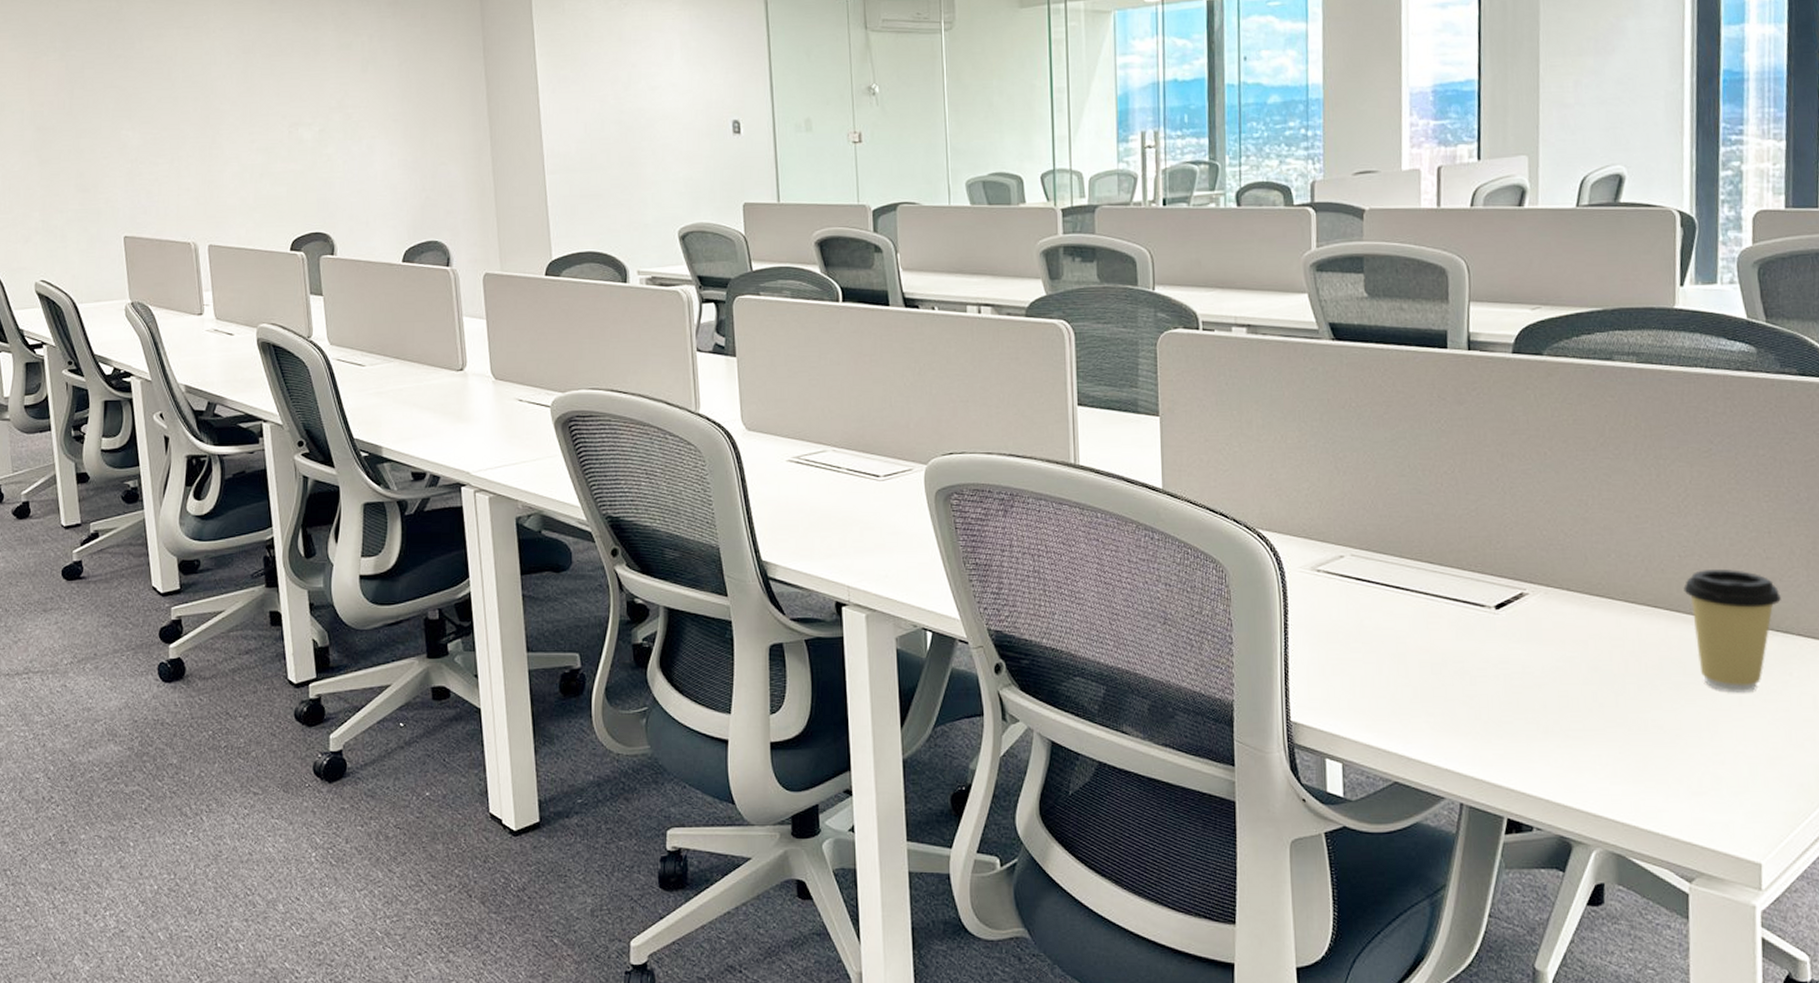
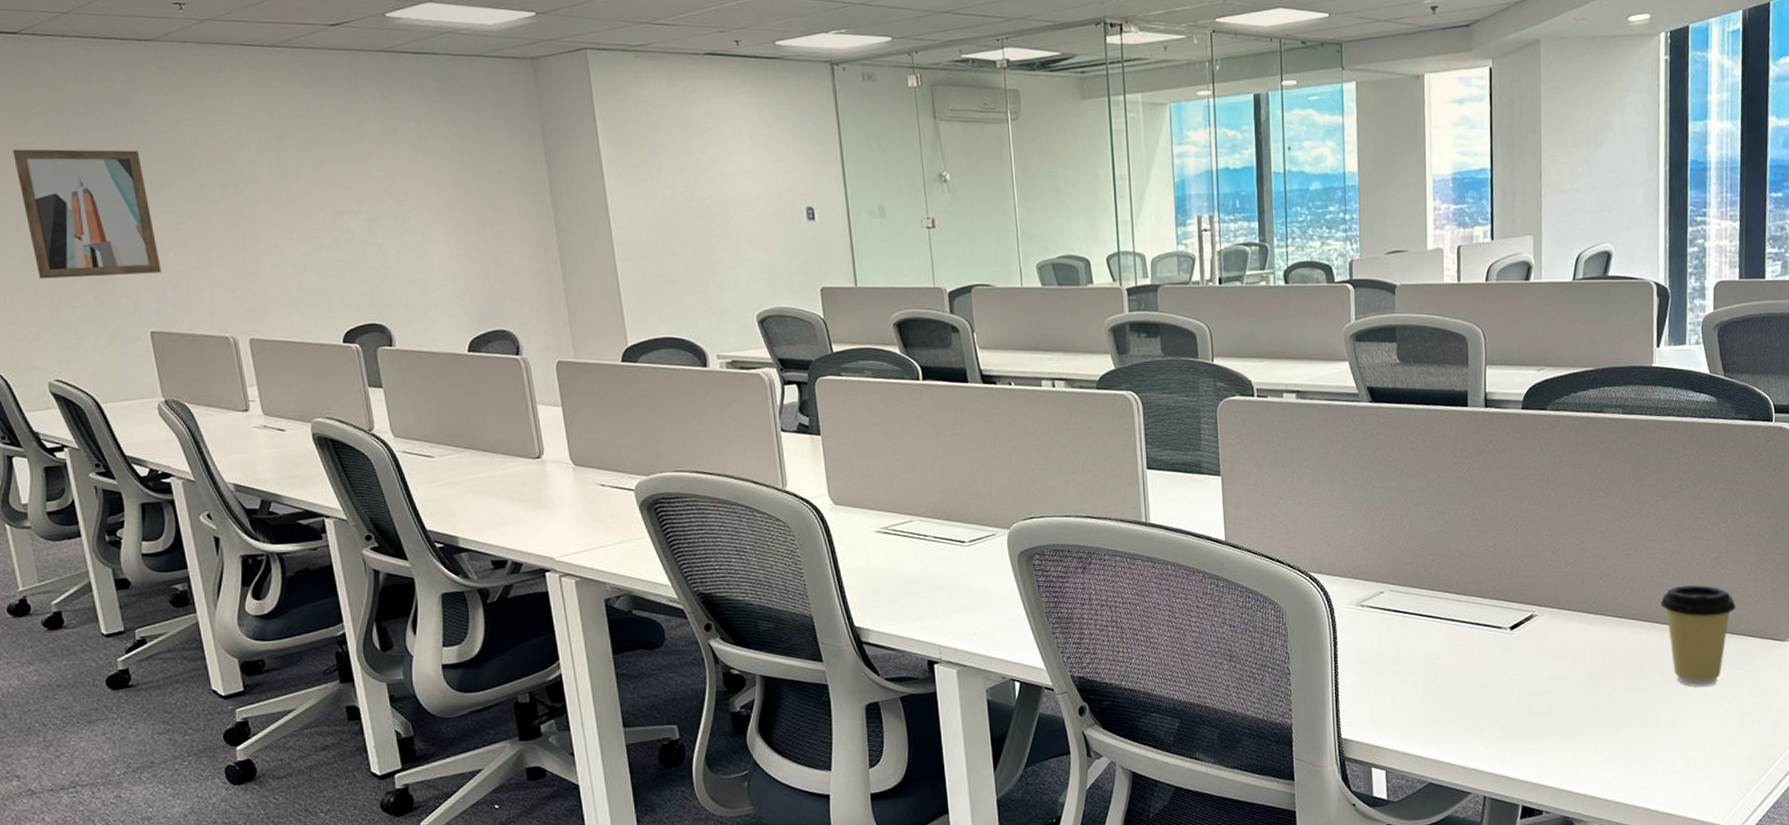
wall art: none [22,64,137,185] -> present [12,149,161,279]

